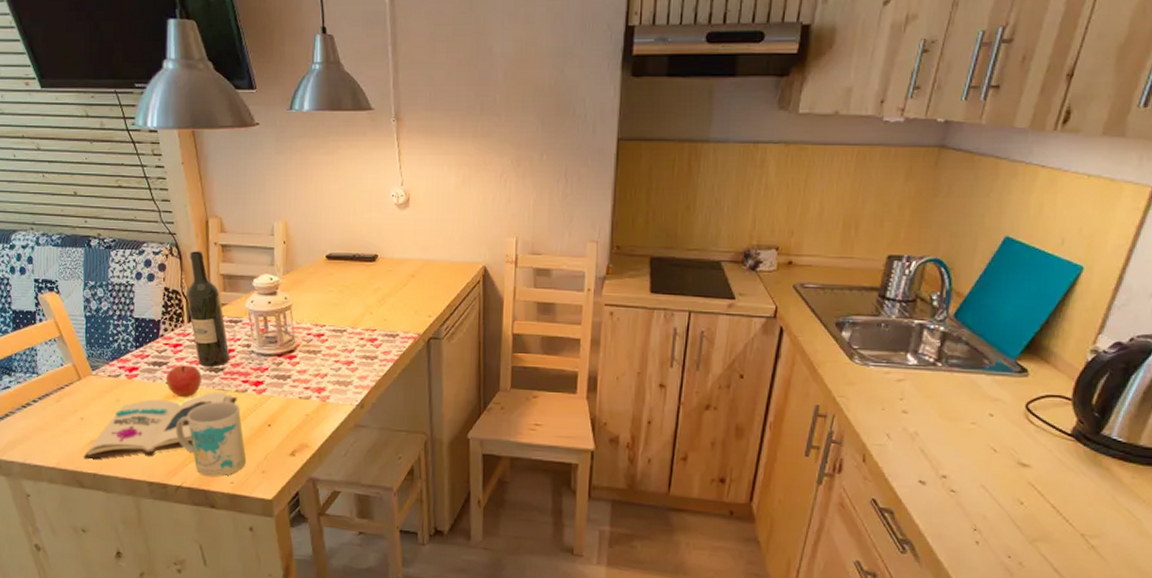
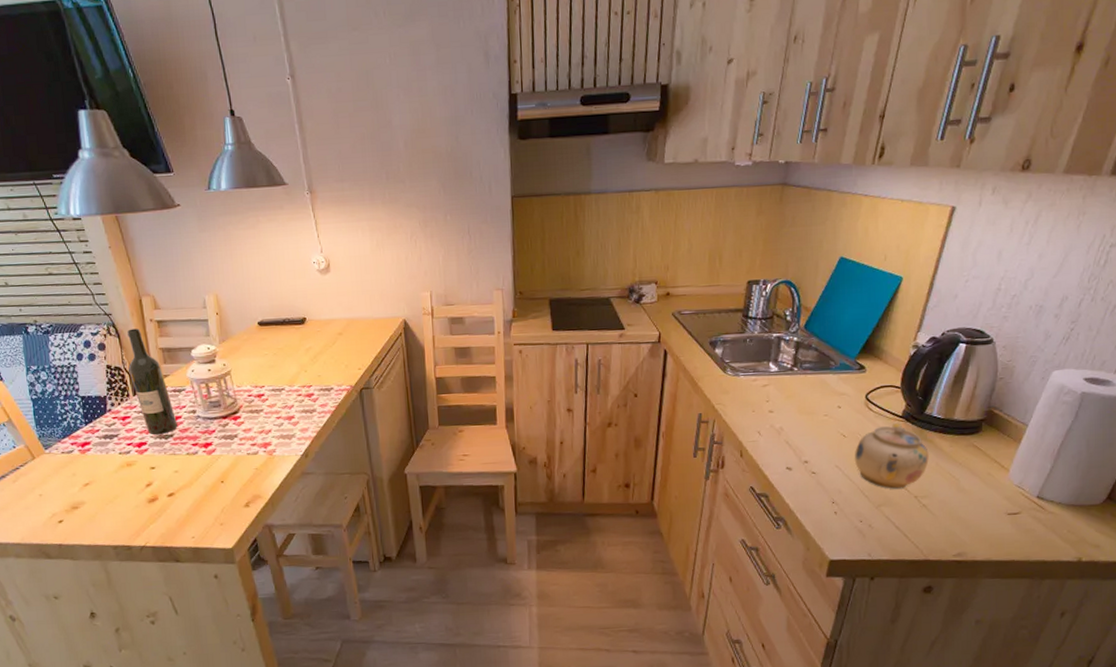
book: present [83,391,237,460] -> none [46,456,189,532]
fruit: present [165,365,202,398] -> none [118,435,153,466]
mug: present [175,401,246,478] -> none [133,464,204,535]
teapot: none [1005,442,1103,523] -> present [854,423,929,489]

